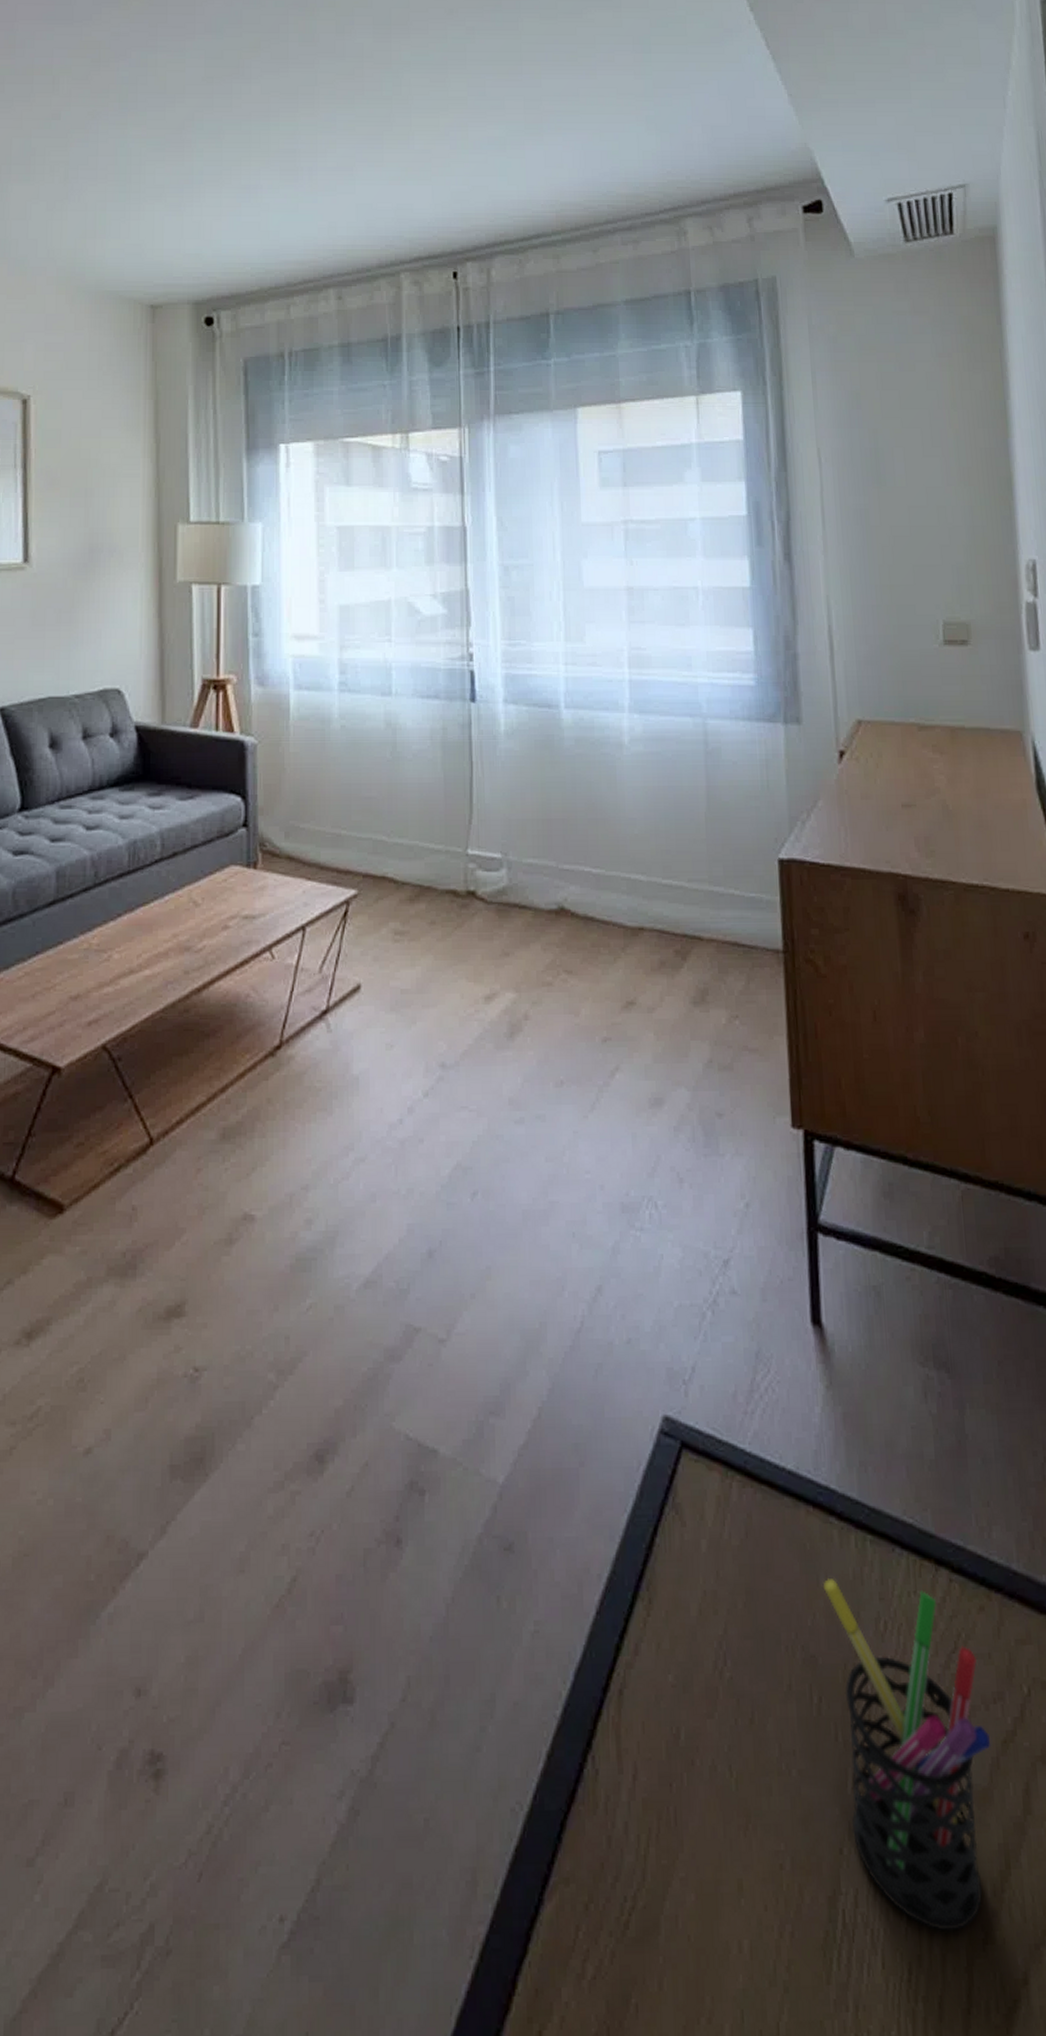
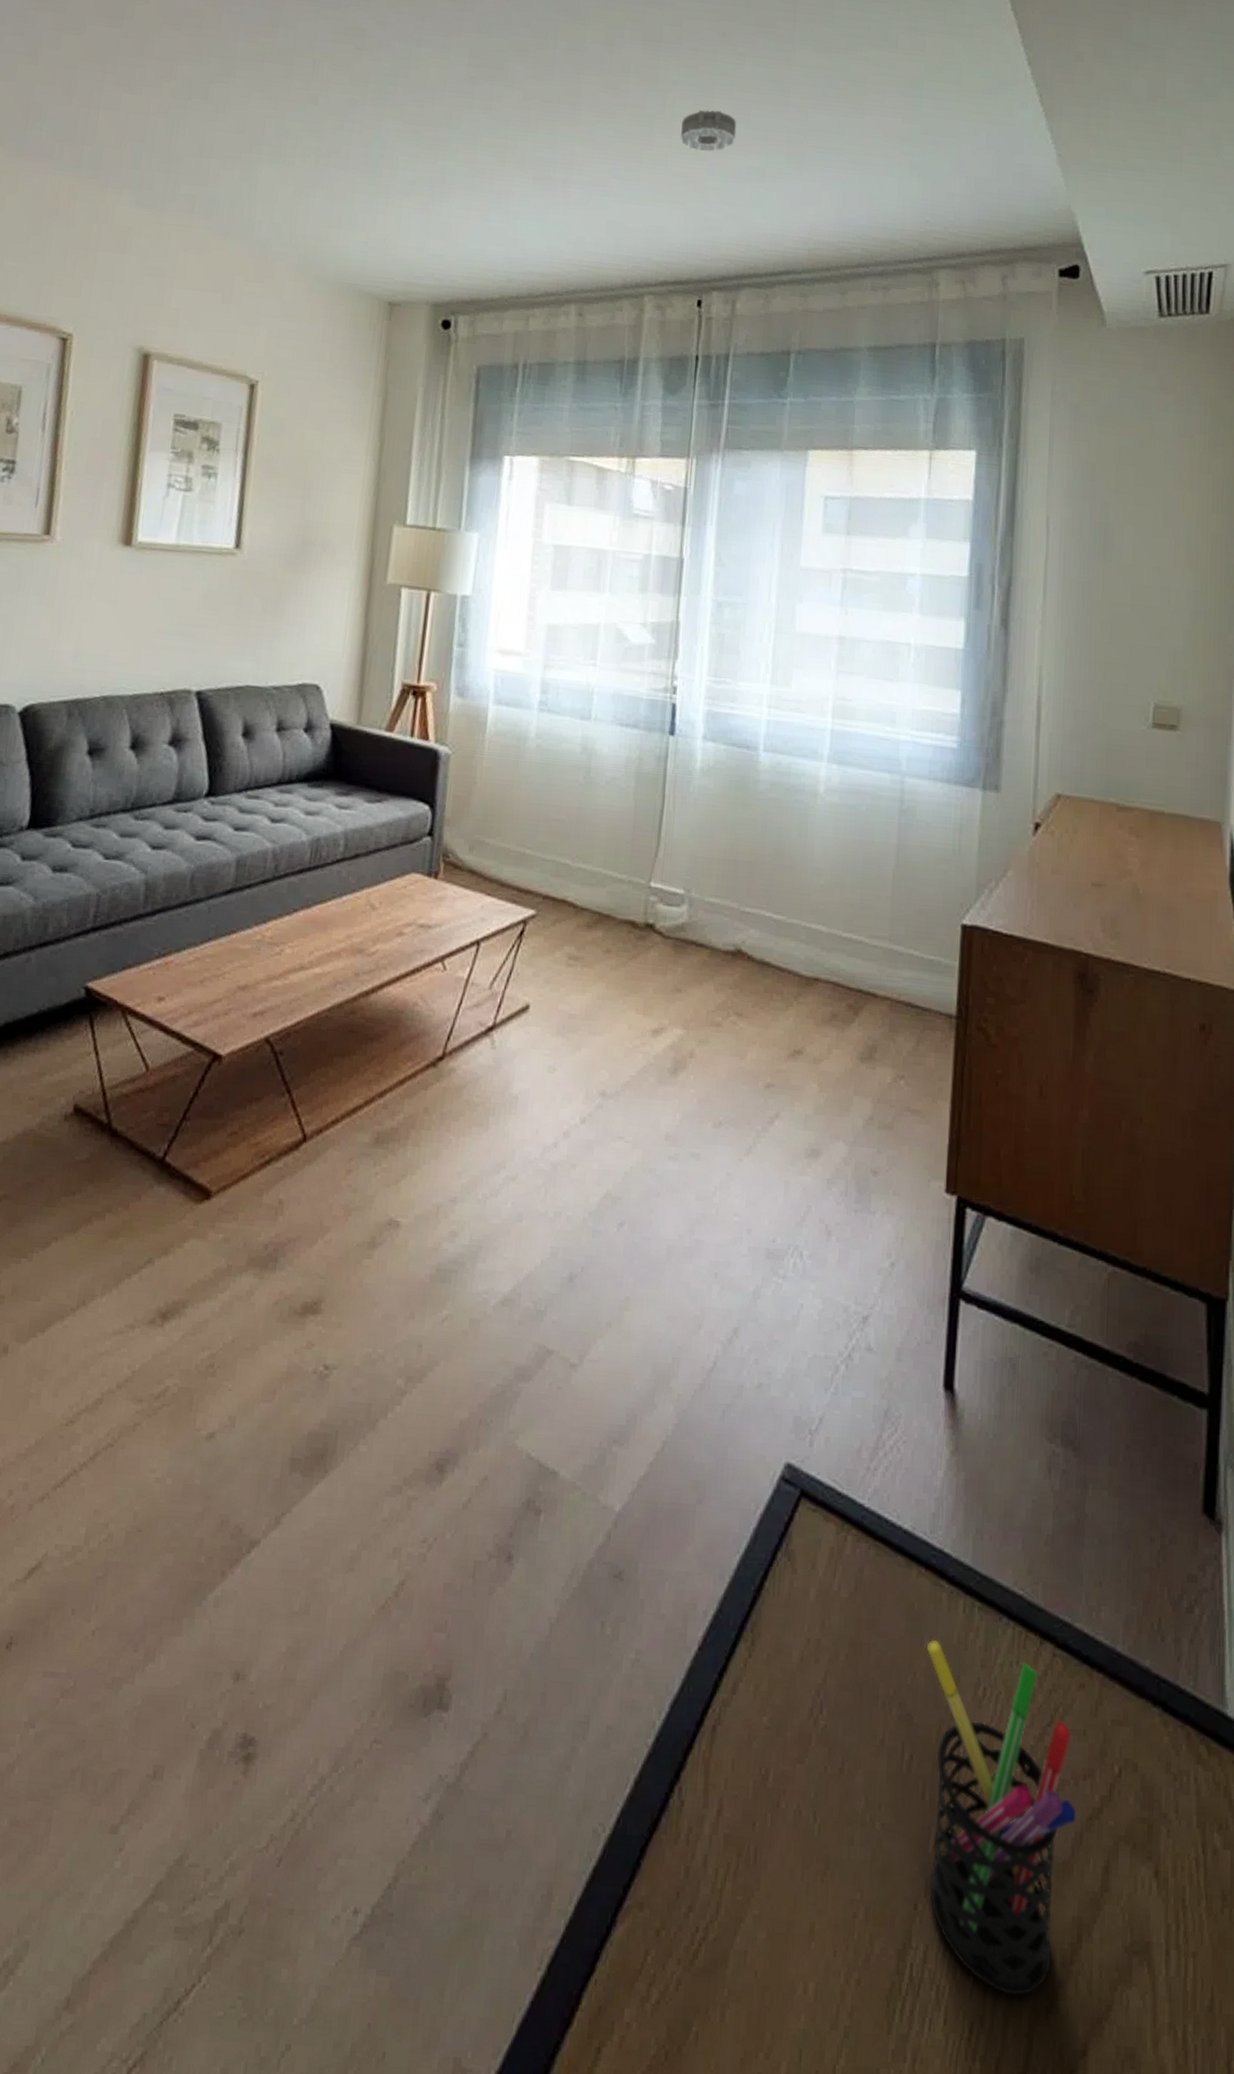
smoke detector: none [419,85,474,127] -> present [680,110,737,153]

